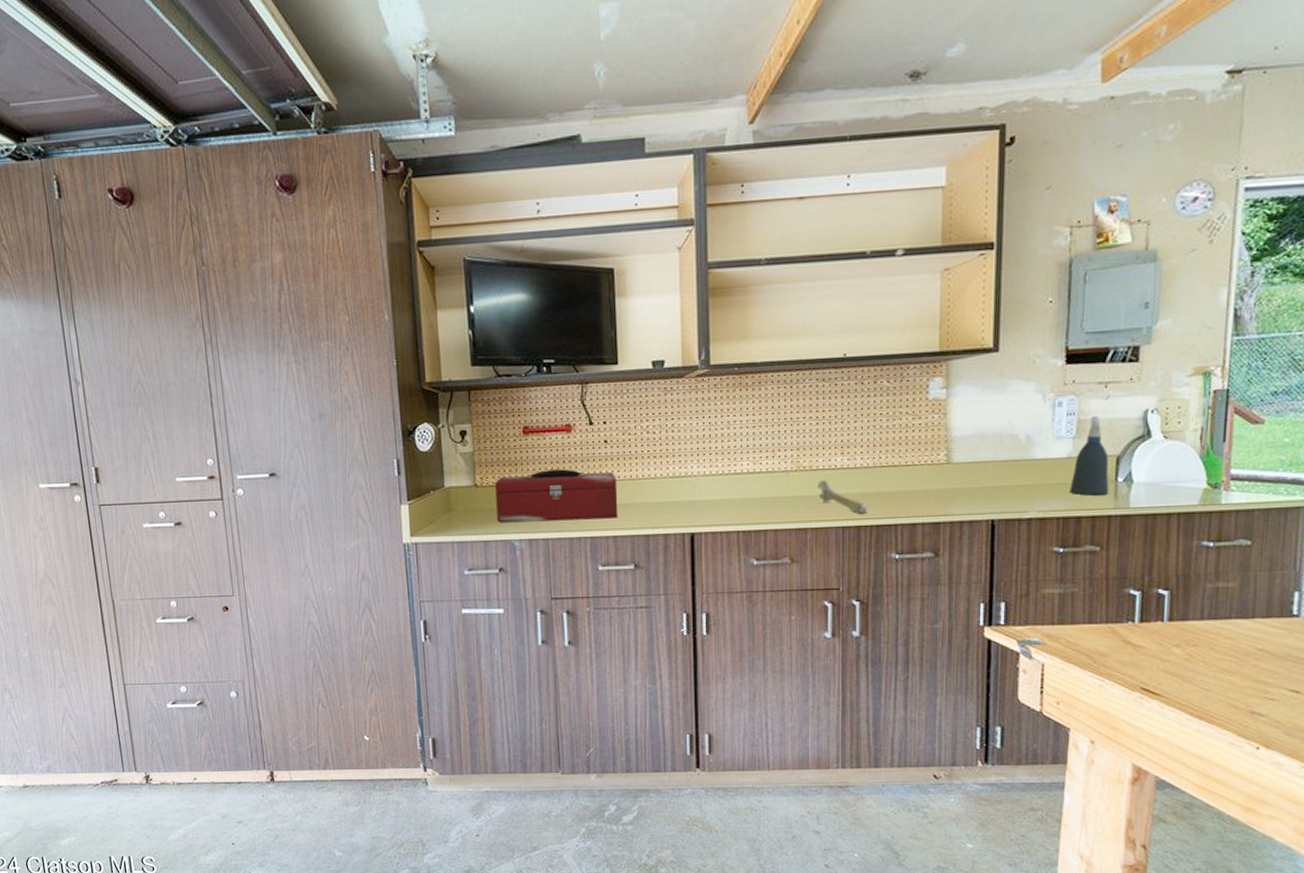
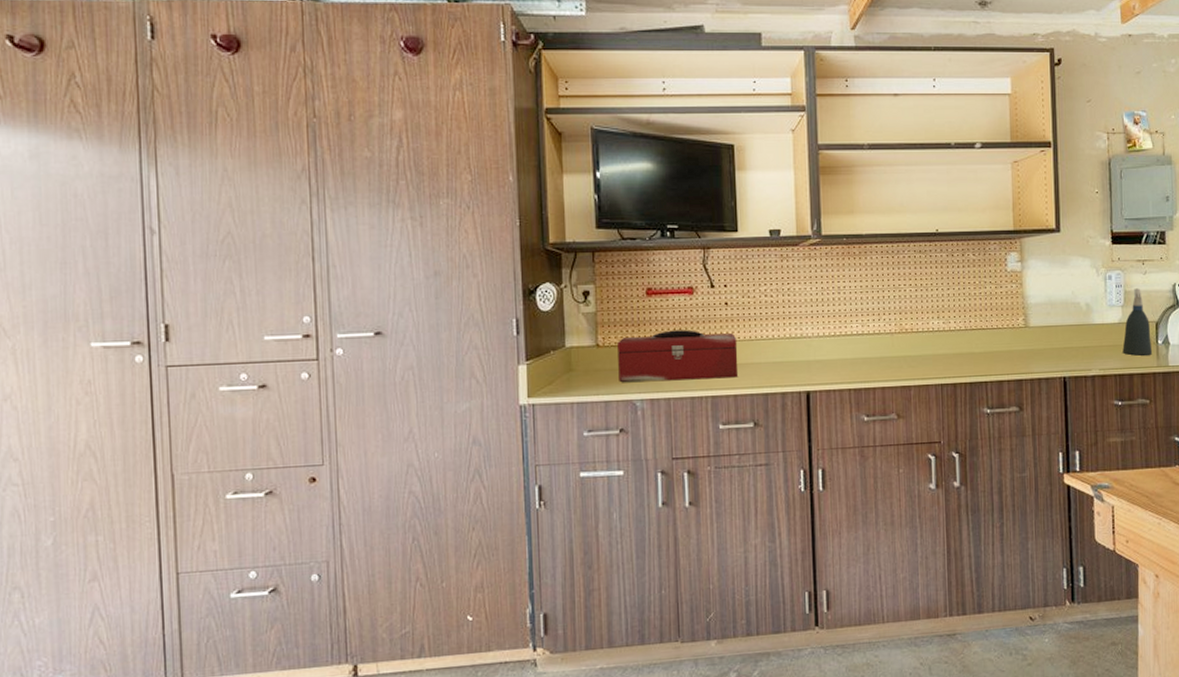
wrench: present [817,480,867,515] -> none [917,342,961,374]

